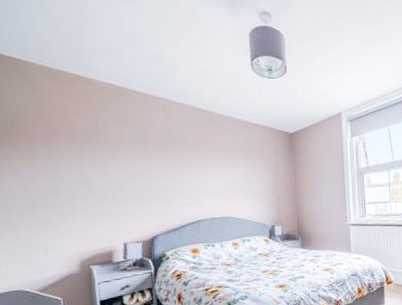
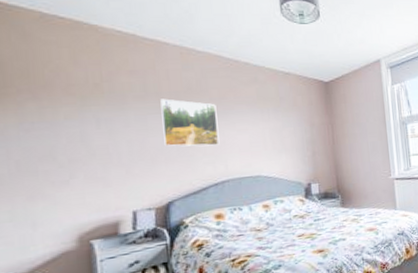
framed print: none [146,146,196,189] -> present [160,98,220,147]

